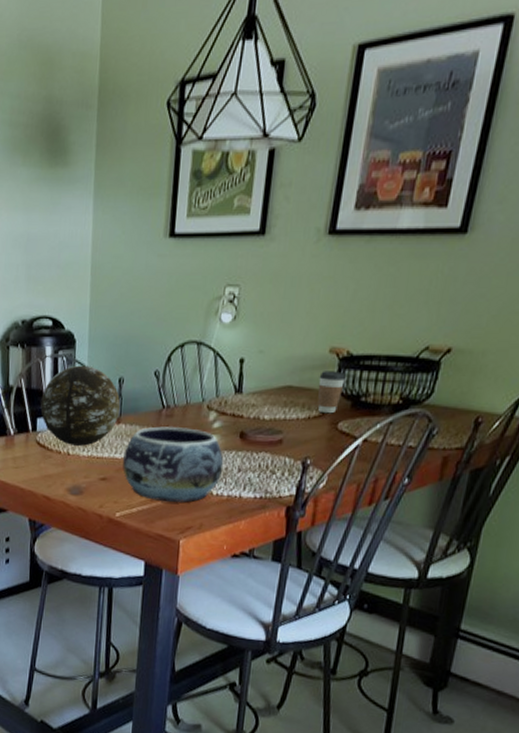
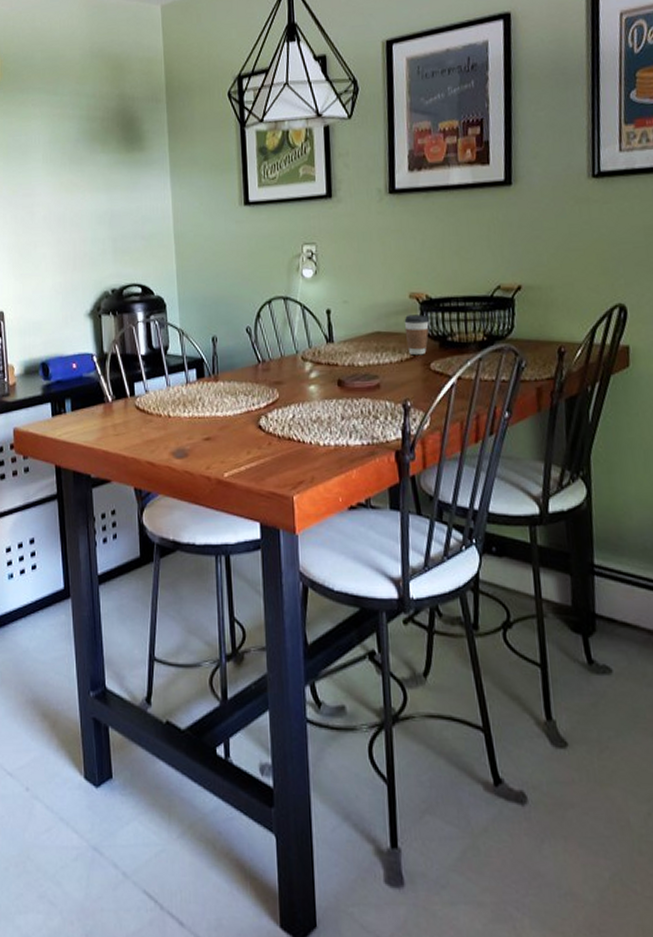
decorative orb: present [40,365,121,446] -> none [137,327,217,407]
decorative bowl: present [123,426,224,503] -> none [225,380,327,457]

